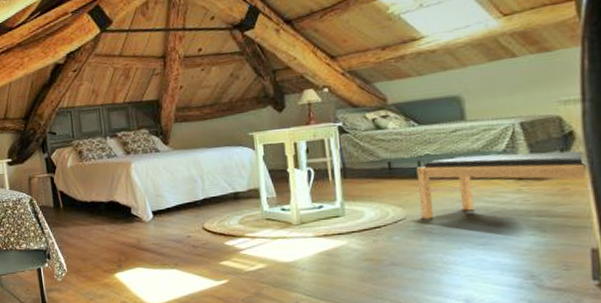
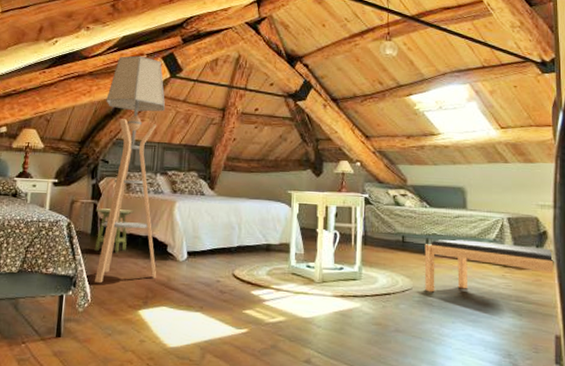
floor lamp: none [40,15,126,252] -> present [95,55,165,283]
side table: none [53,178,91,224] -> present [94,208,134,253]

